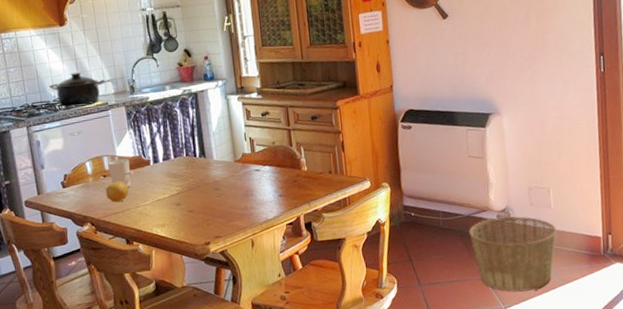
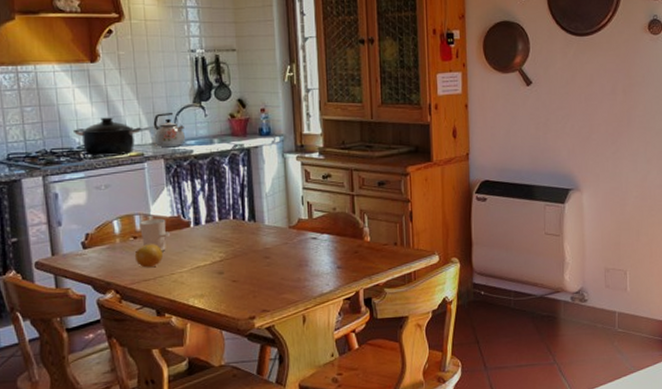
kettle: none [114,65,142,96] -> present [153,113,186,148]
basket: present [469,216,557,292] -> none [541,298,632,378]

